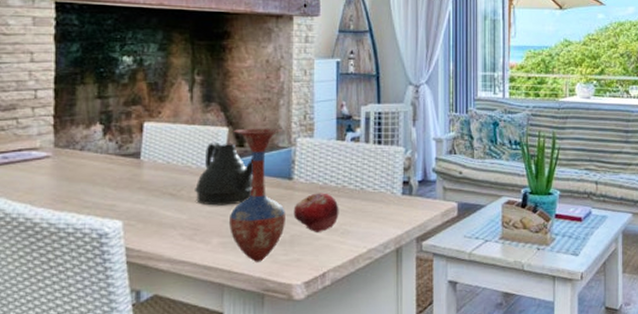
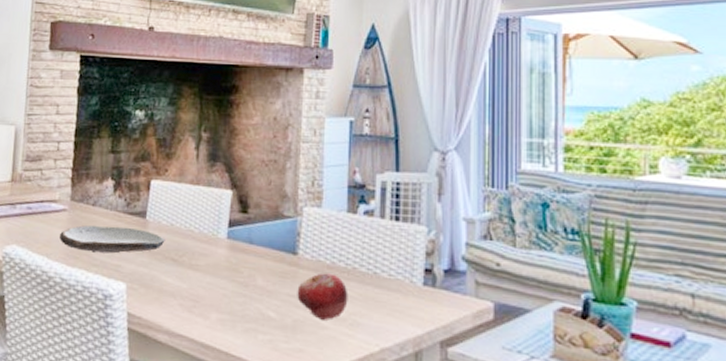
plate: none [44,168,162,195] -> present [60,225,165,254]
teapot: present [195,143,253,206] -> none [196,206,256,278]
vase: present [230,128,285,262] -> none [229,192,290,347]

